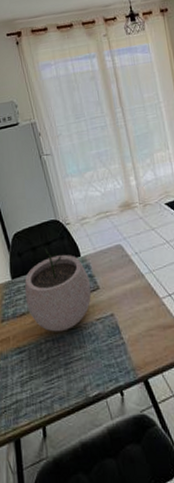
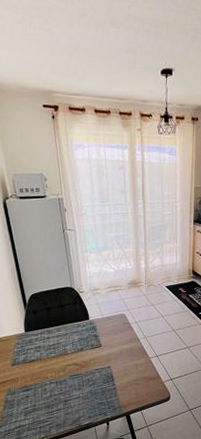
plant pot: present [24,247,91,332] -> none [36,309,94,377]

